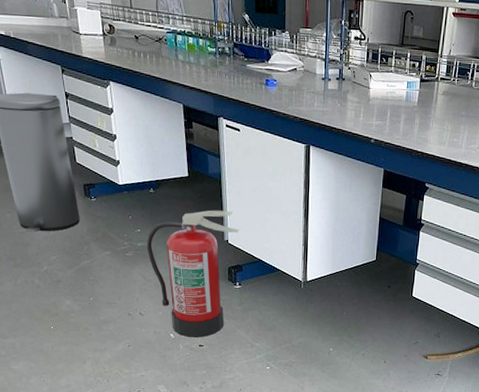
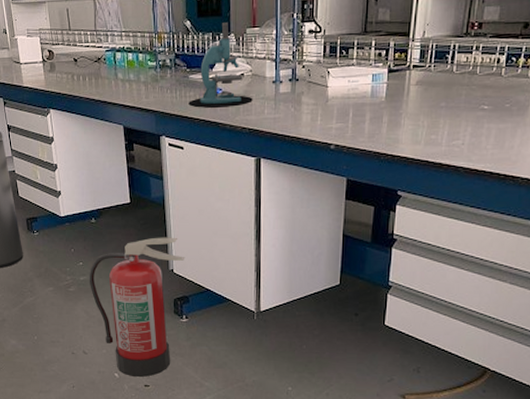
microscope: none [245,19,304,97] -> present [189,21,253,108]

